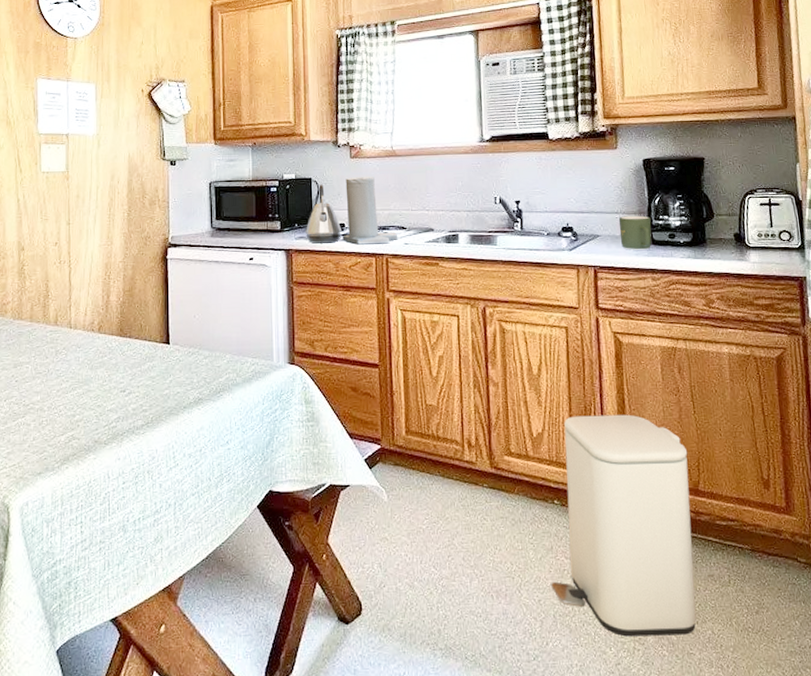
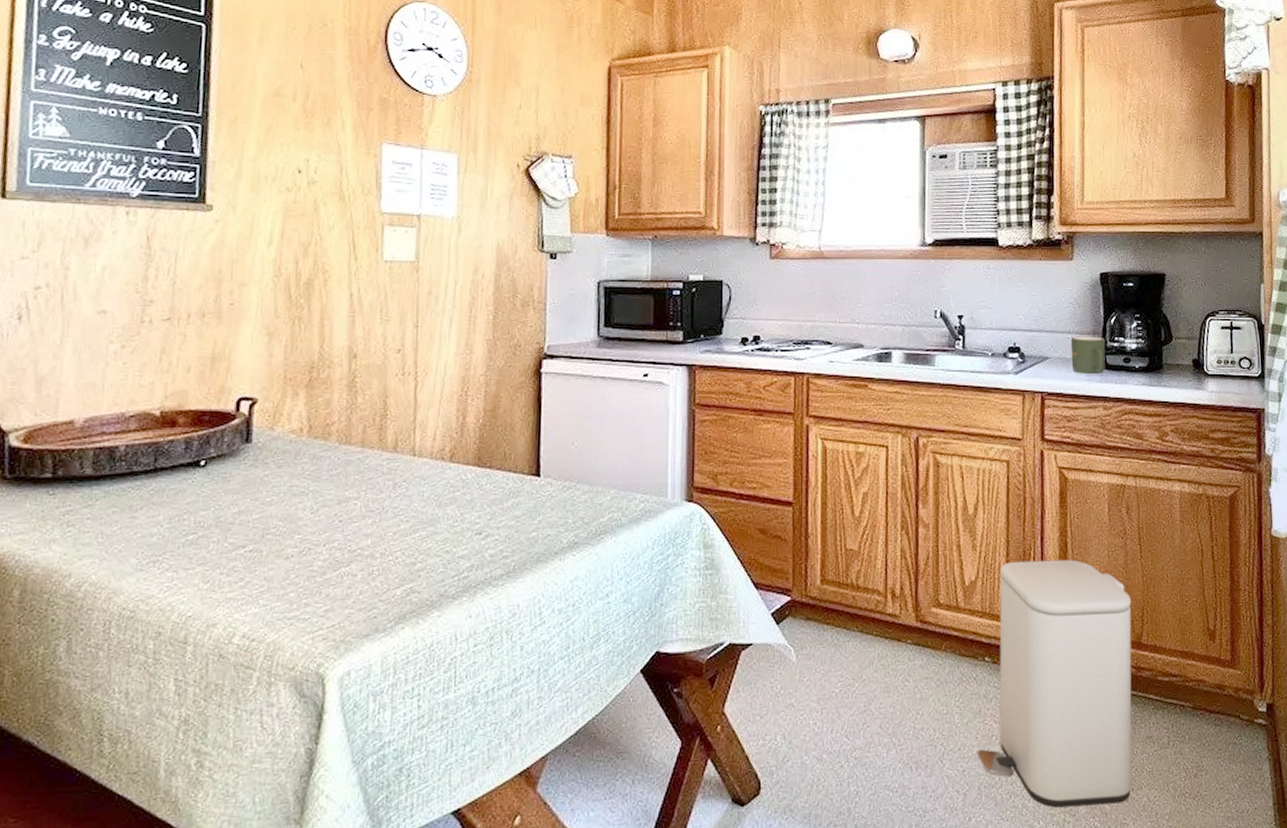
kettle: present [305,184,341,244] -> none [712,288,756,359]
paper towel: present [343,177,398,245] -> none [757,281,822,361]

